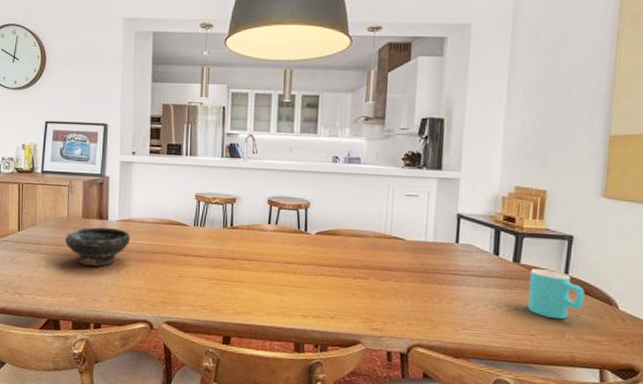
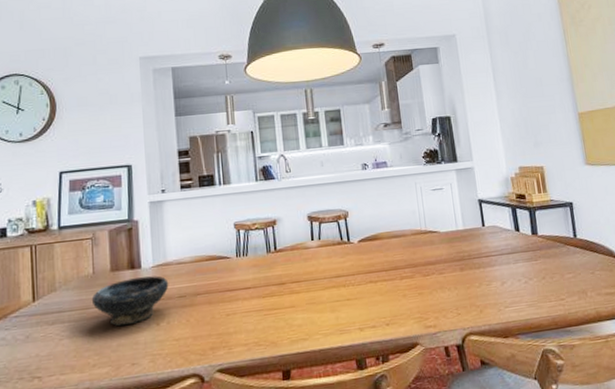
cup: present [527,269,585,320] -> none [547,236,595,281]

